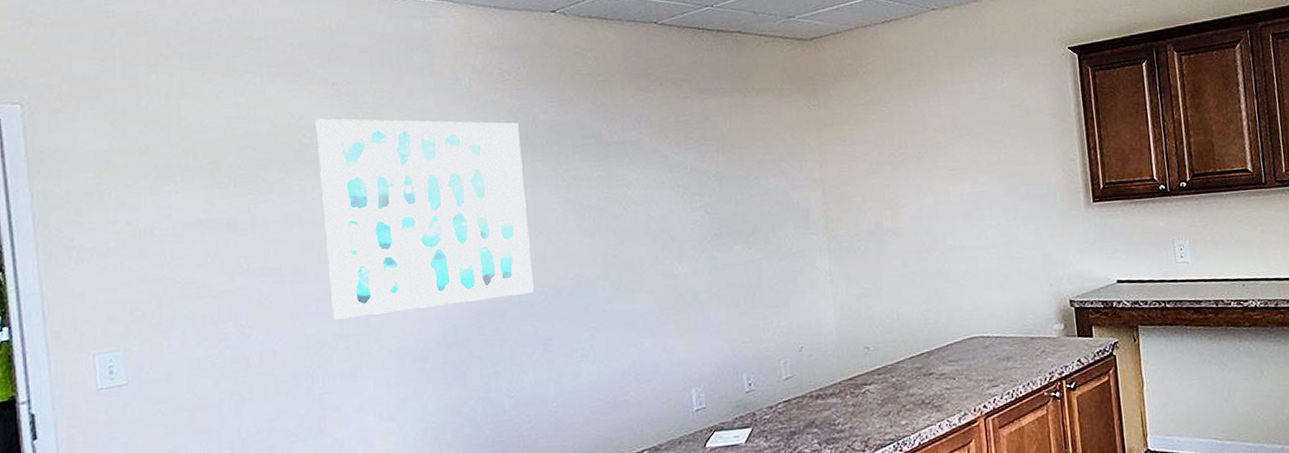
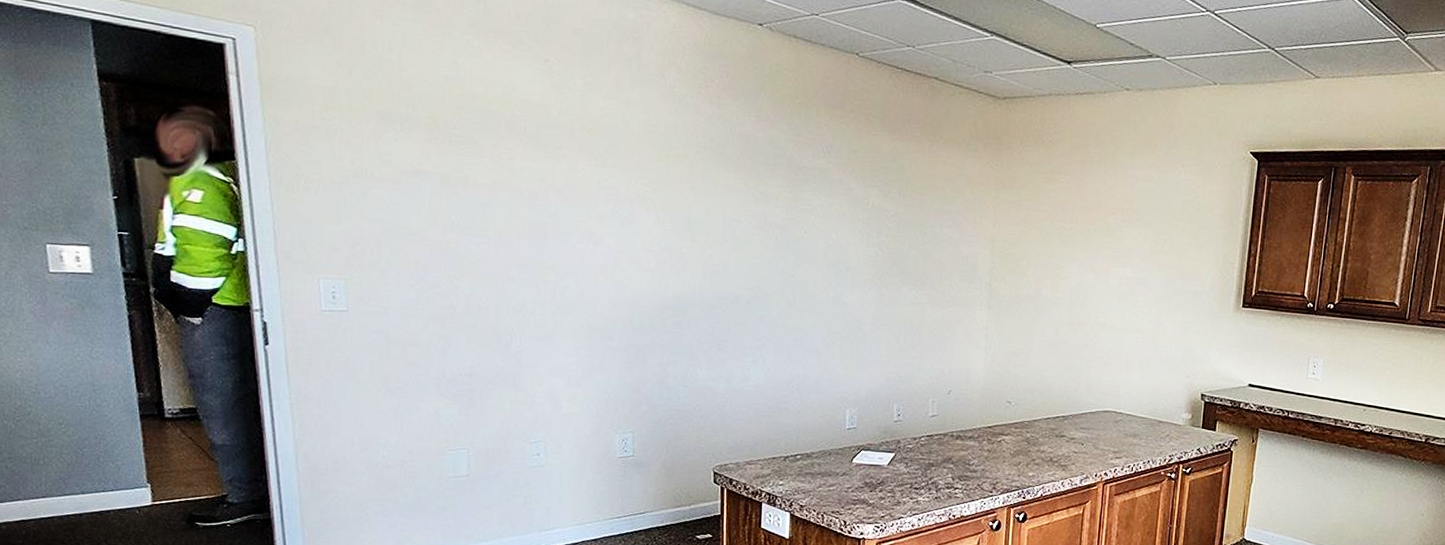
wall art: present [316,118,534,320] -> none [527,93,717,296]

